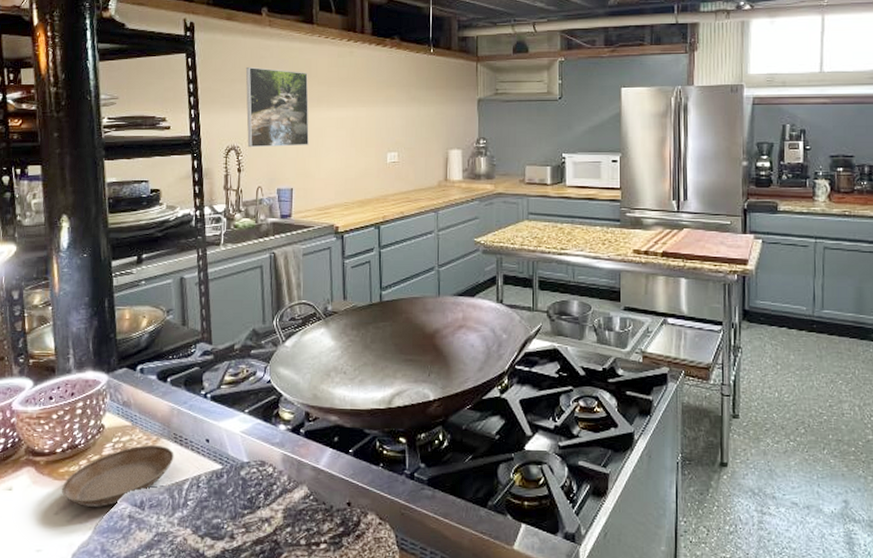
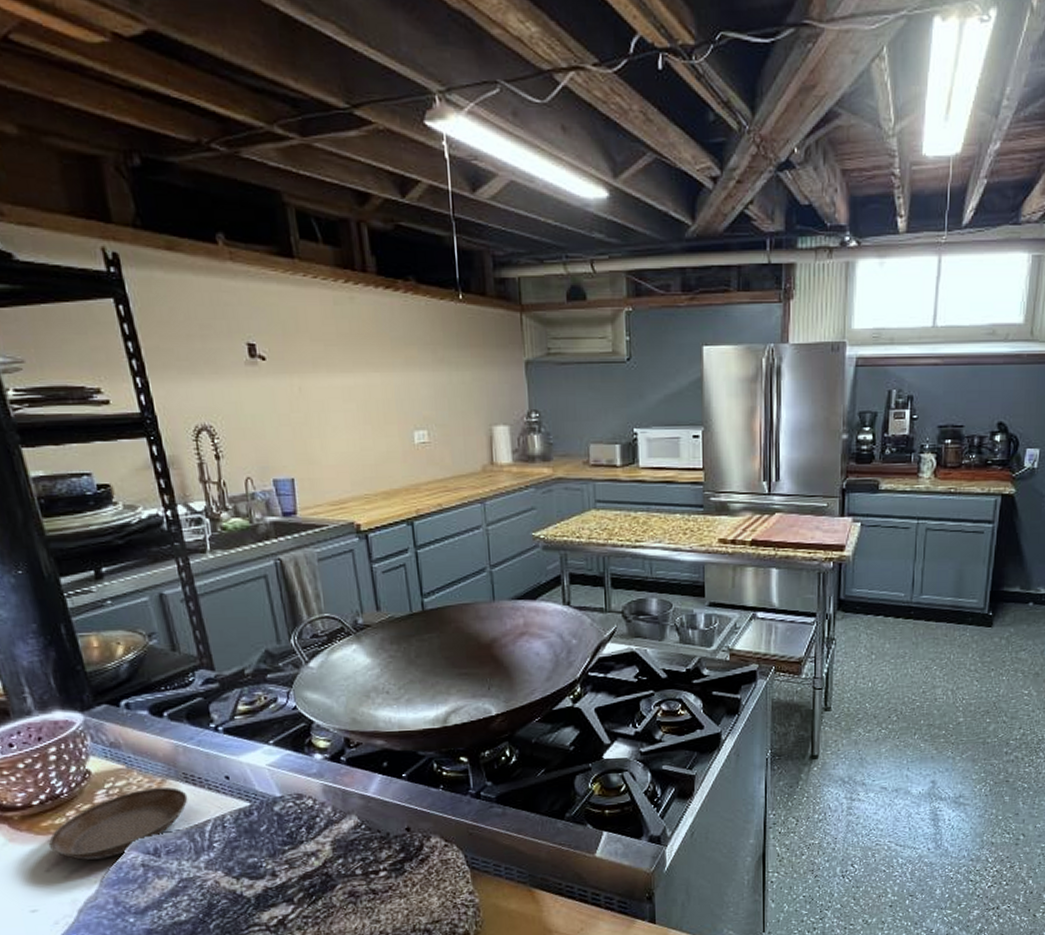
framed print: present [245,67,309,148] -> none [205,318,308,428]

